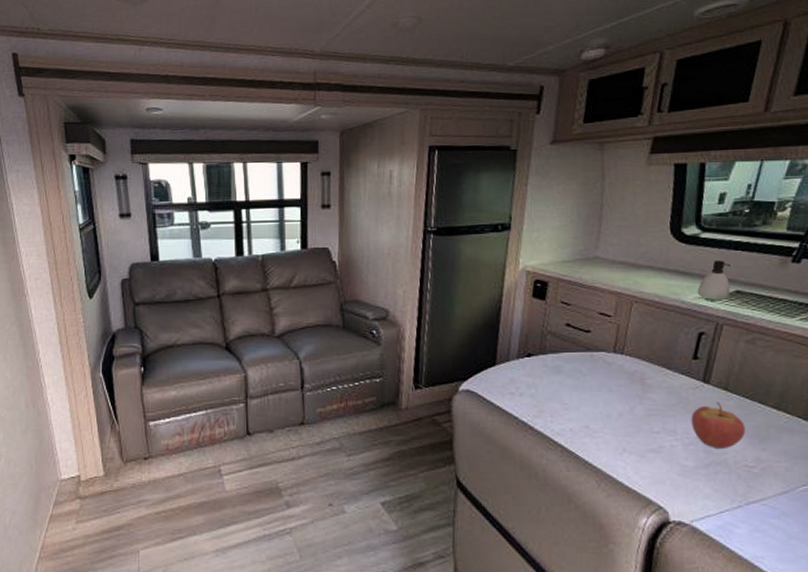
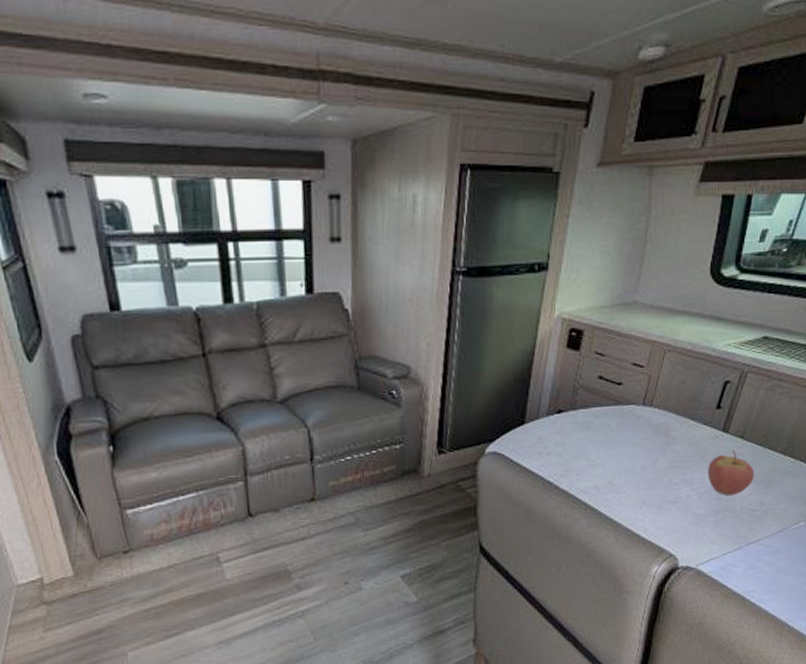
soap dispenser: present [697,261,731,301] -> none [728,304,763,348]

